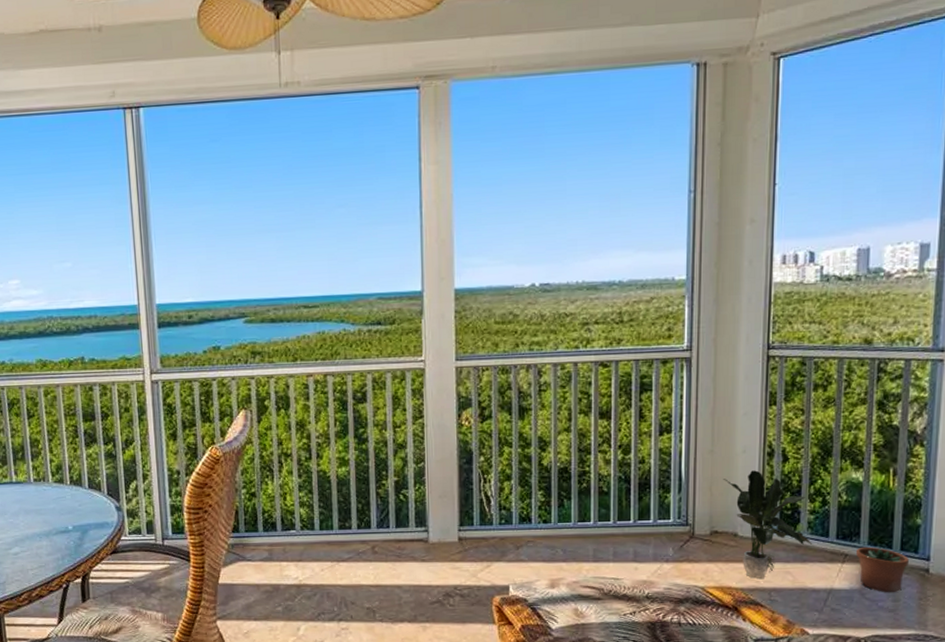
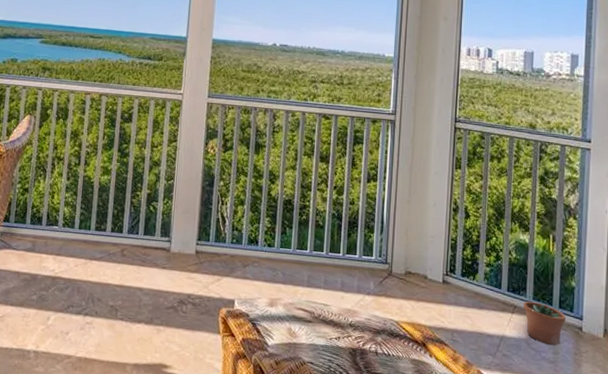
potted plant: present [722,470,813,579] -> none [416,222,489,319]

